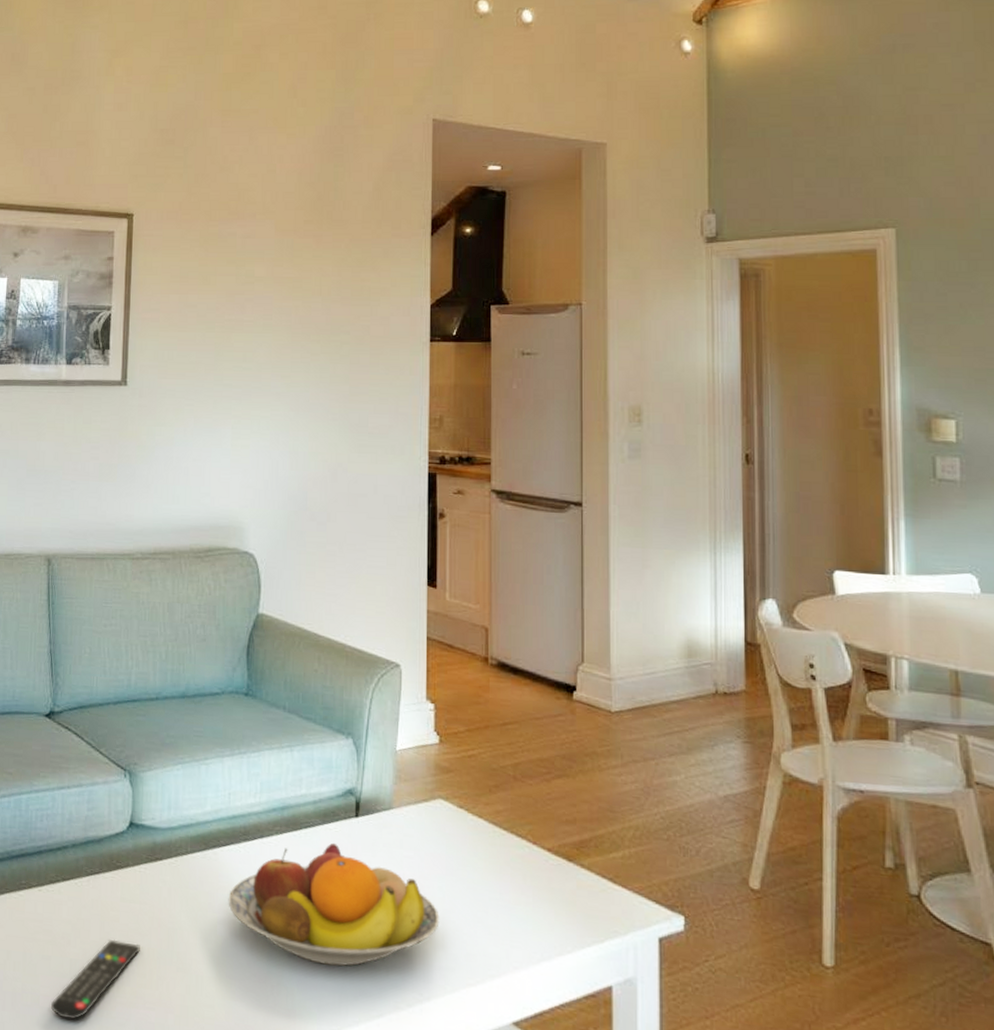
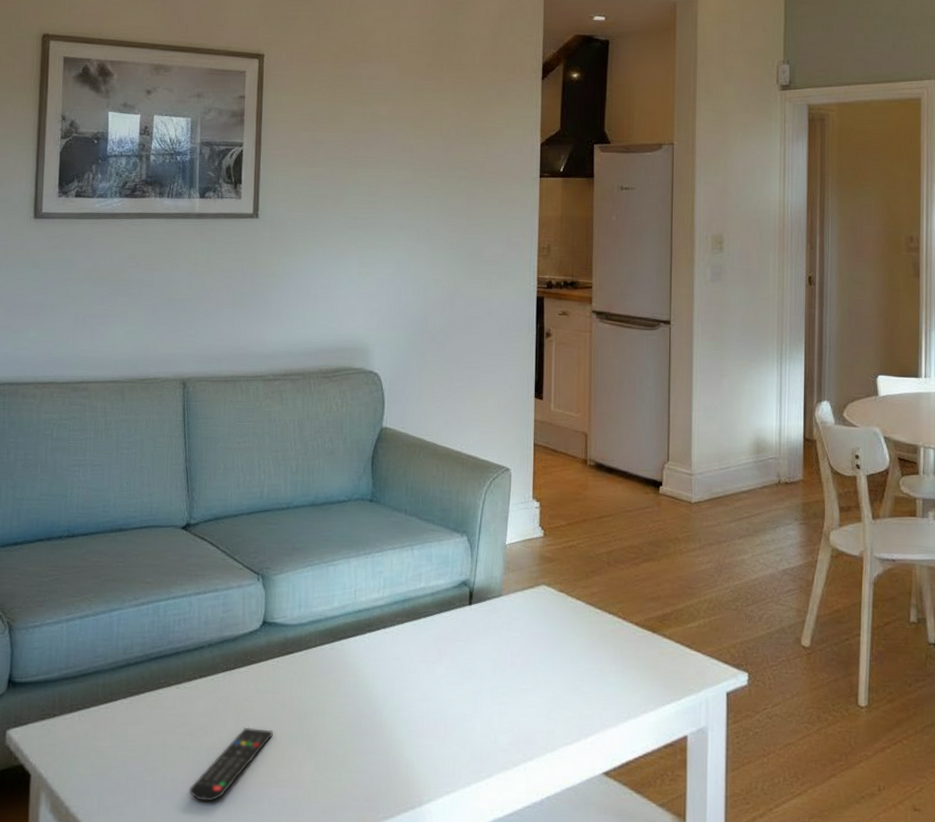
fruit bowl: present [228,842,440,966] -> none [354,628,542,736]

